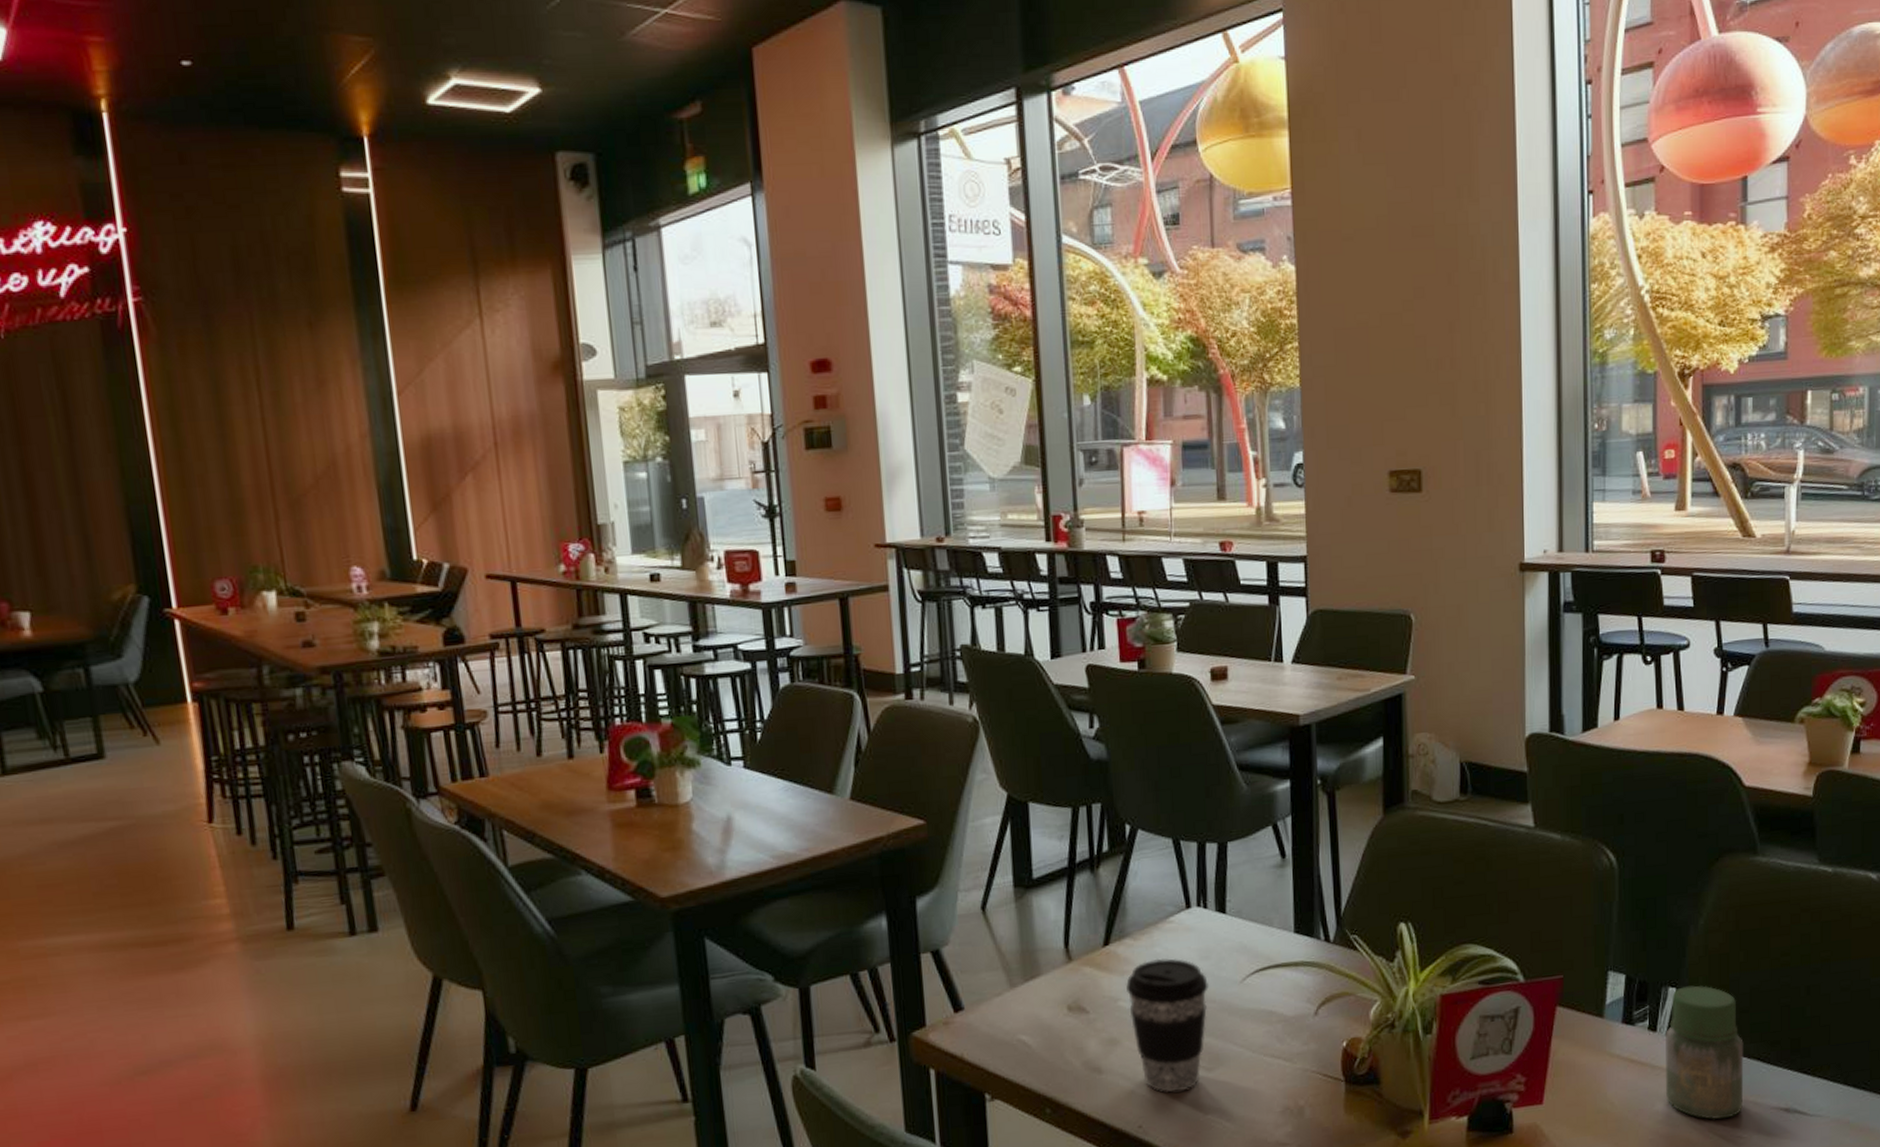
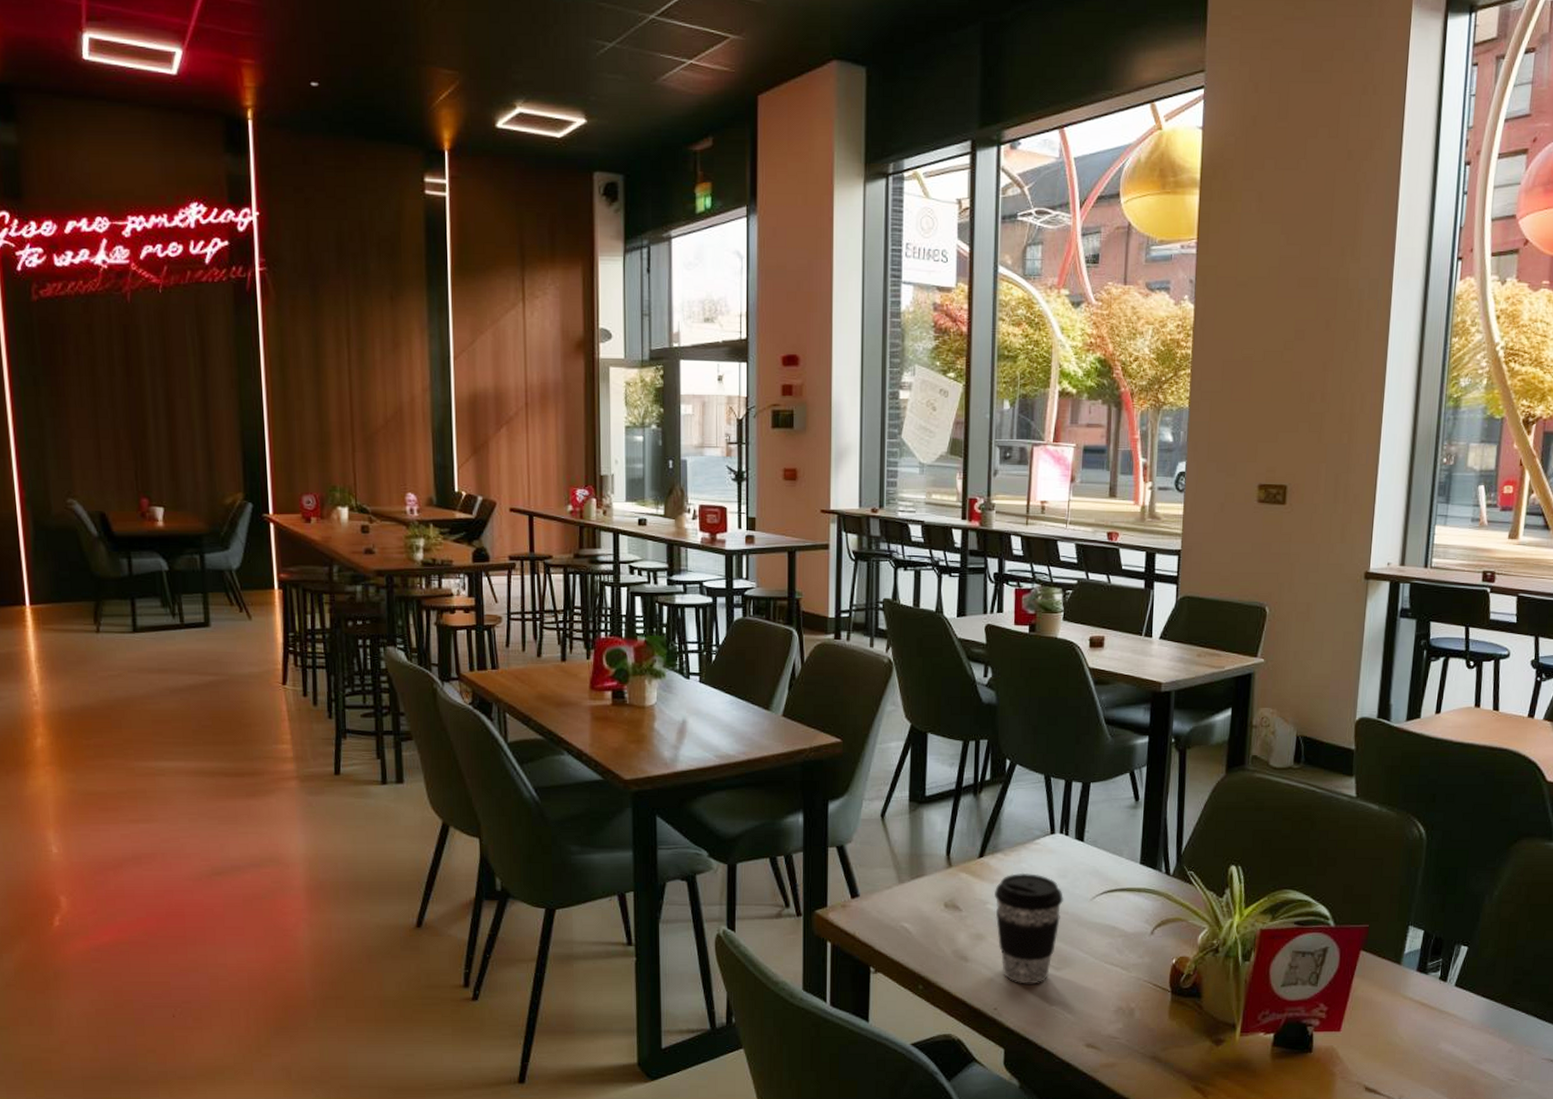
jar: present [1665,985,1744,1120] -> none [1449,946,1524,1063]

